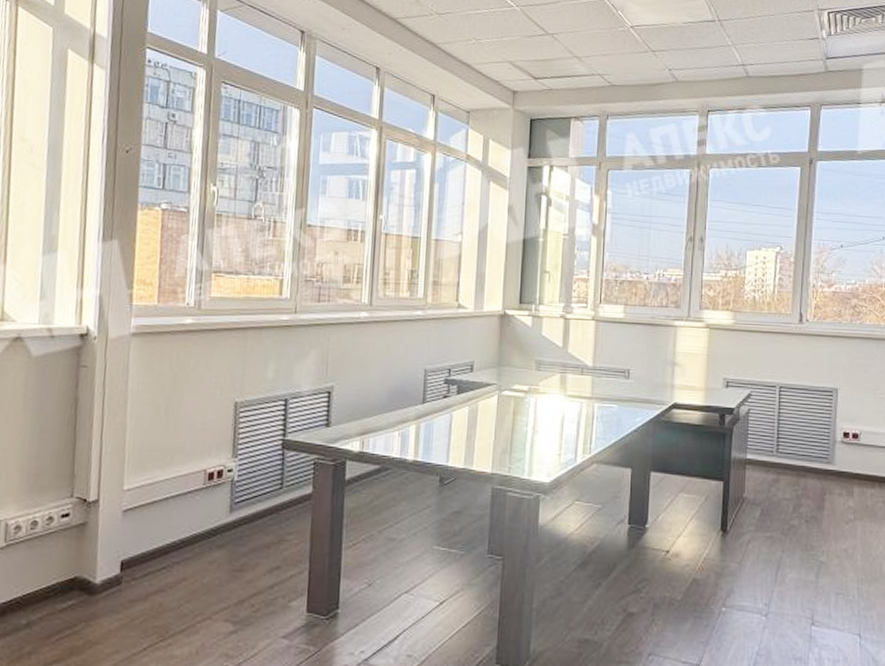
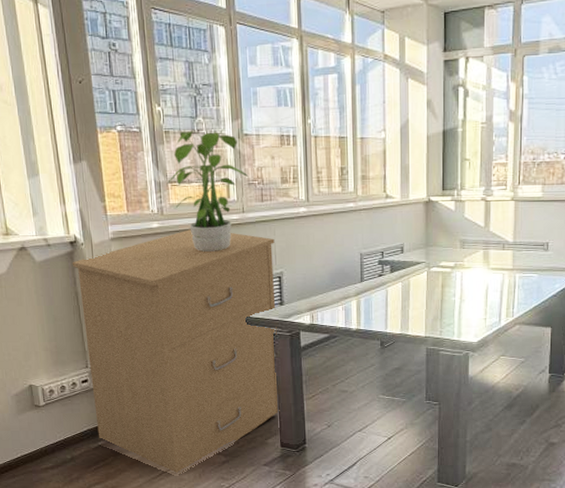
filing cabinet: none [69,328,328,650] -> present [72,229,280,475]
potted plant: none [210,213,307,357] -> present [166,128,249,252]

